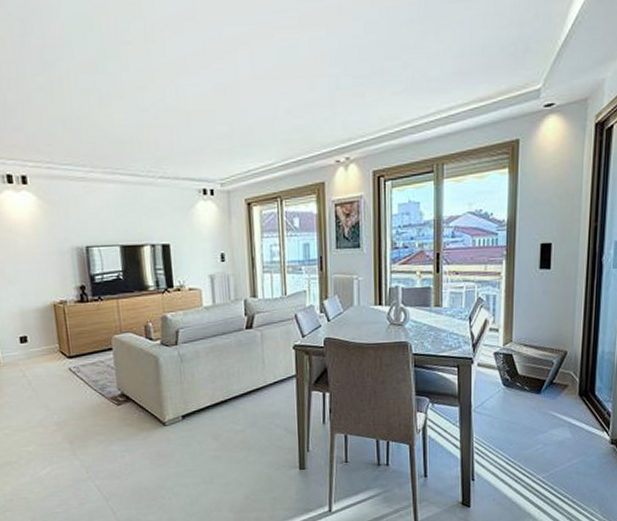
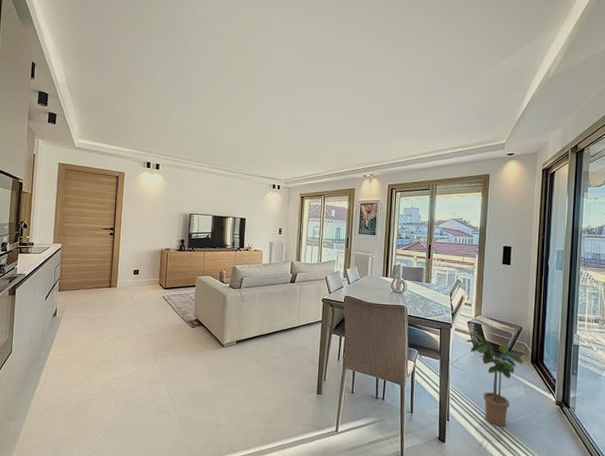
potted plant: none [492,365,574,479] -> present [466,332,528,426]

